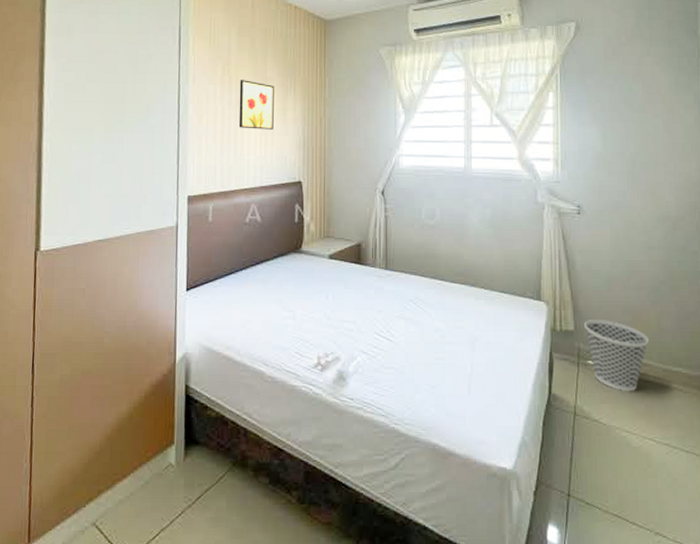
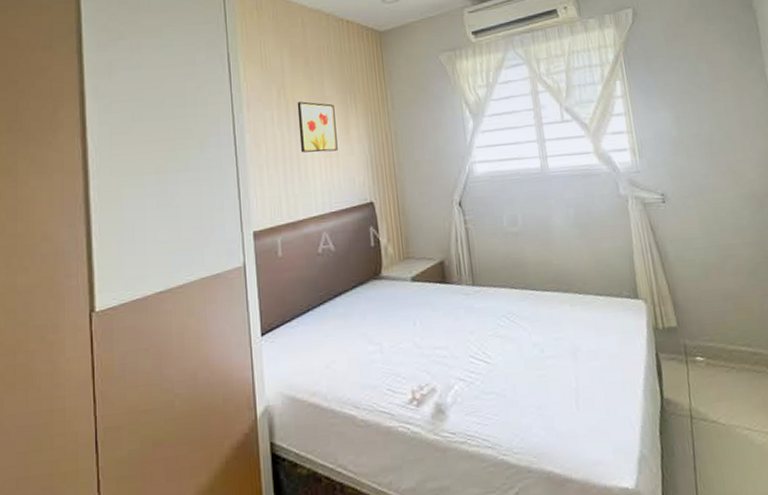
wastebasket: present [584,320,650,392] -> none [686,310,756,386]

